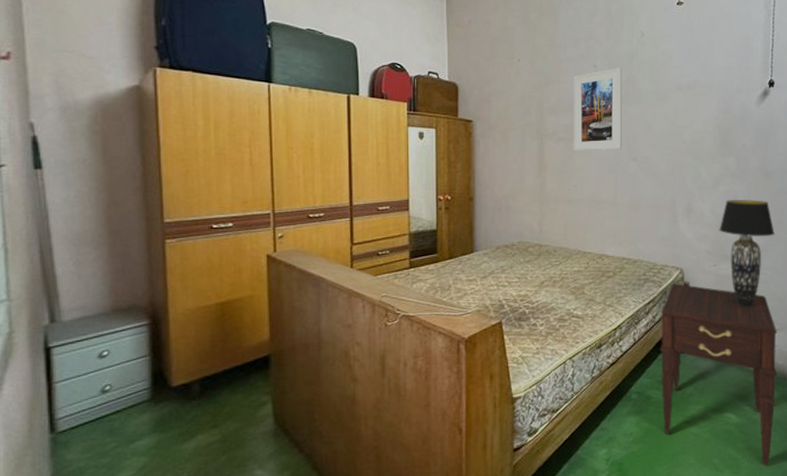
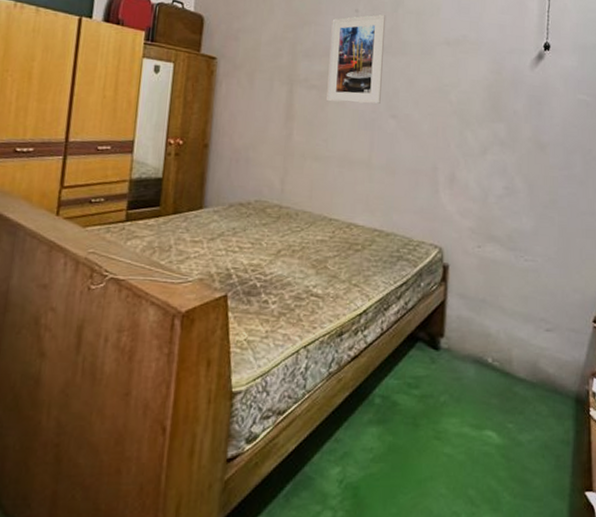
nightstand: present [660,283,778,467] -> none [410,264,549,504]
table lamp: present [719,199,775,308] -> none [485,171,547,301]

